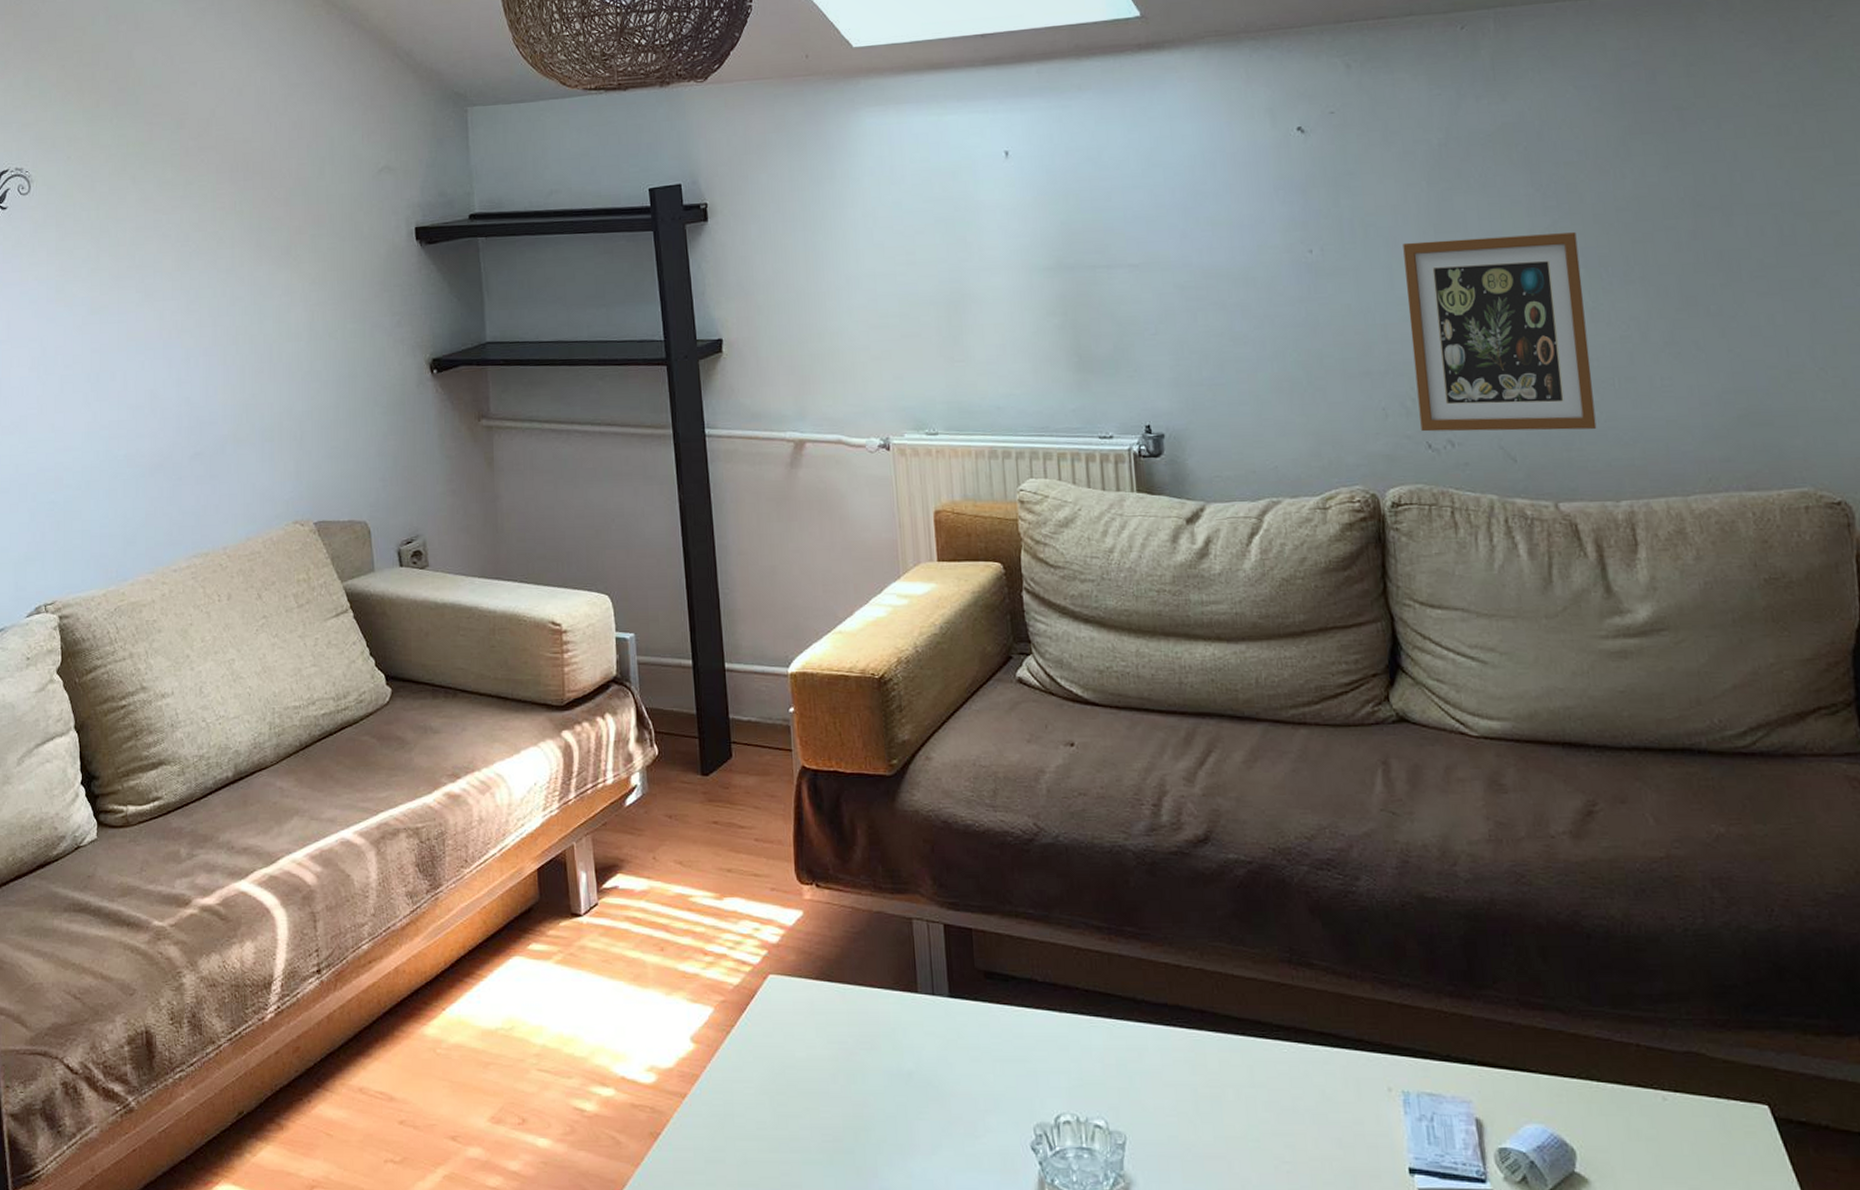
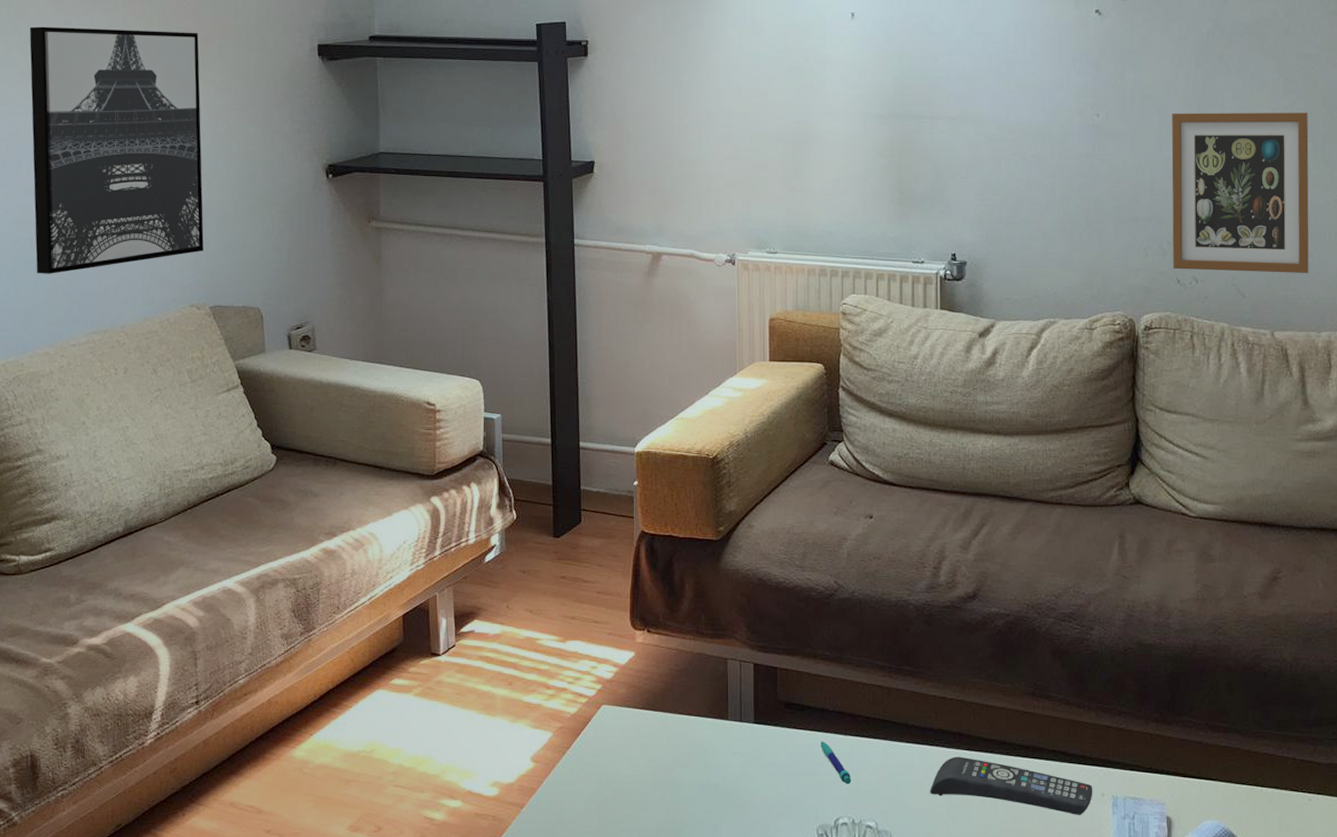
wall art: none [119,222,305,494] -> present [29,26,204,274]
pen: none [1031,1019,1072,1074] -> present [821,741,852,785]
remote control: none [1170,1039,1377,1115] -> present [930,756,1093,815]

